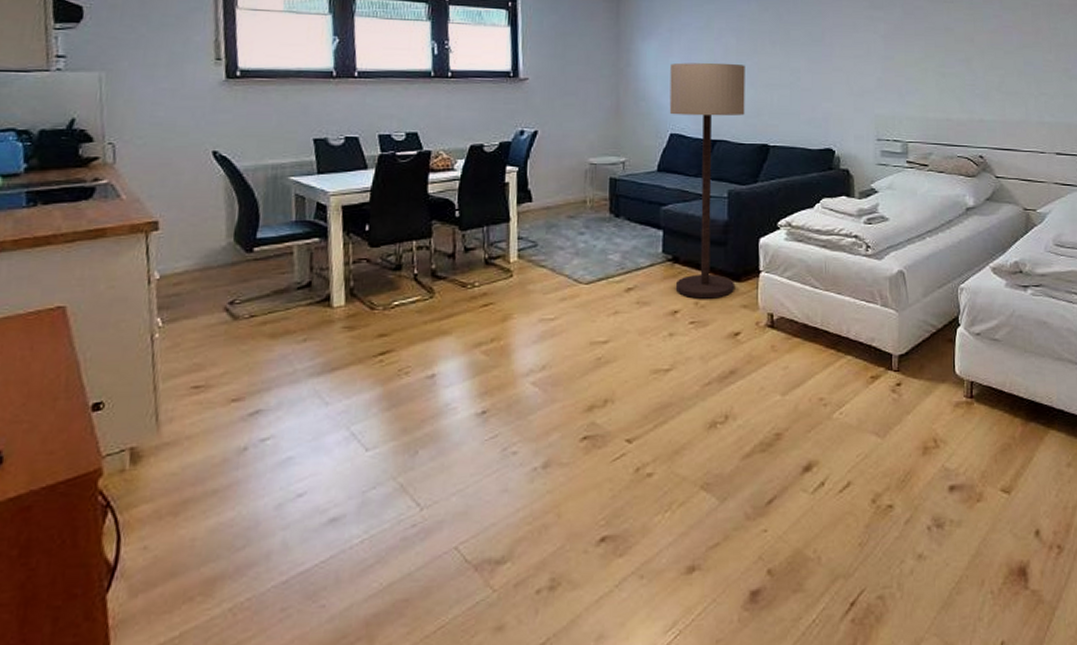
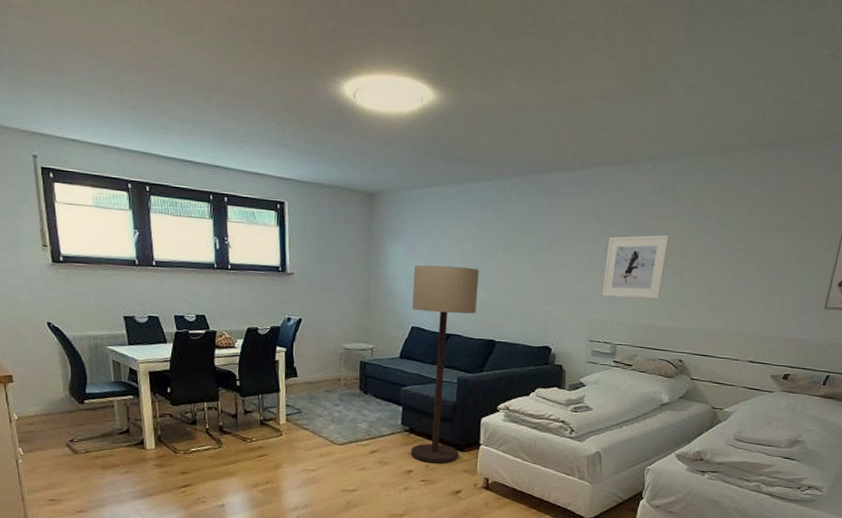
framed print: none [885,20,952,90] -> present [601,234,670,299]

